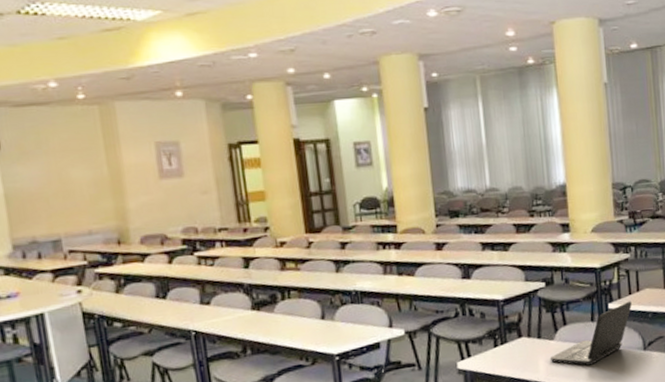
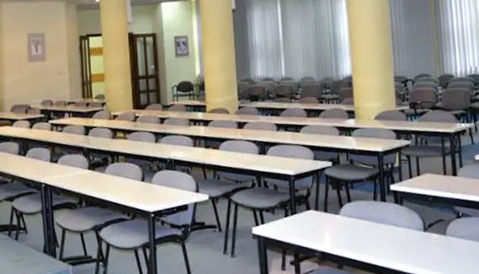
laptop: present [550,301,632,366] -> none [335,184,412,241]

